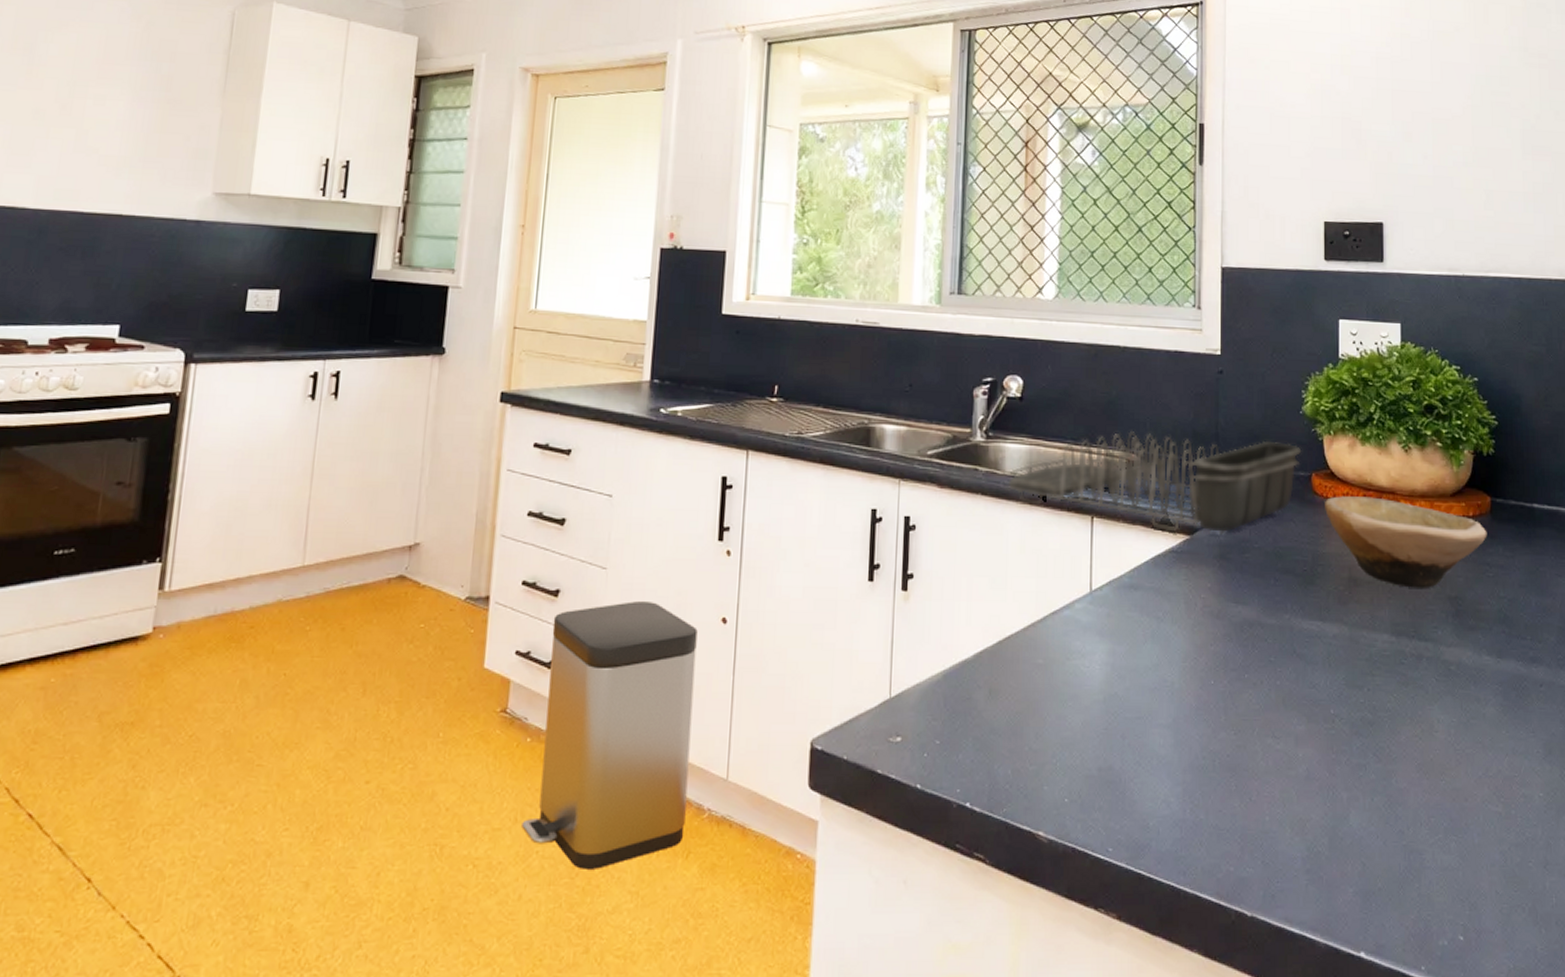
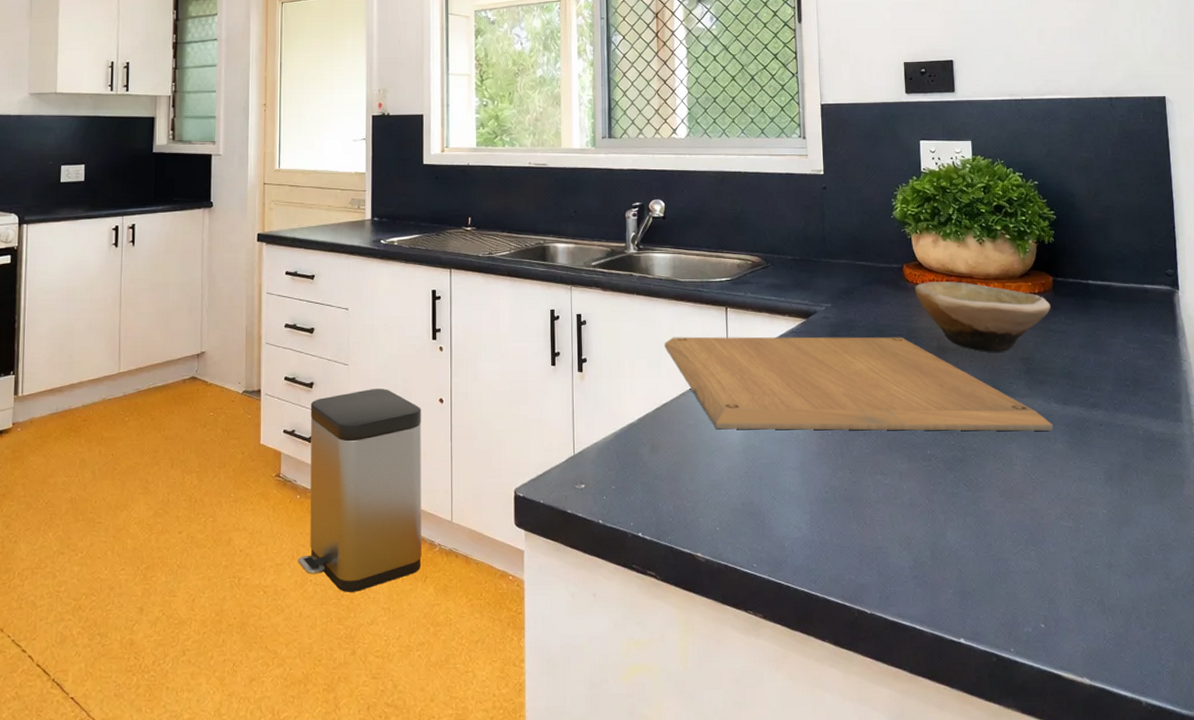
dish rack: present [1007,431,1302,532] -> none [657,239,894,317]
chopping board: none [1012,551,1485,691] -> present [664,336,1054,432]

